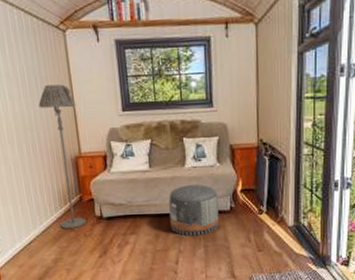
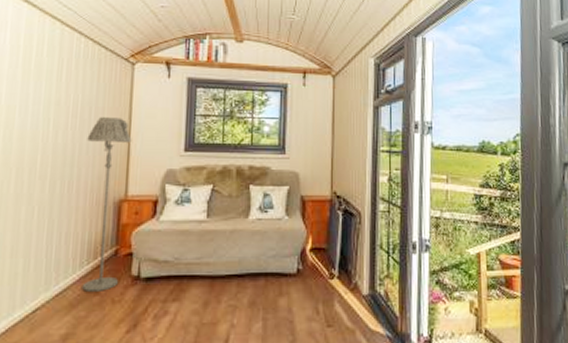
pouf: present [169,185,219,236] -> none [223,240,284,305]

